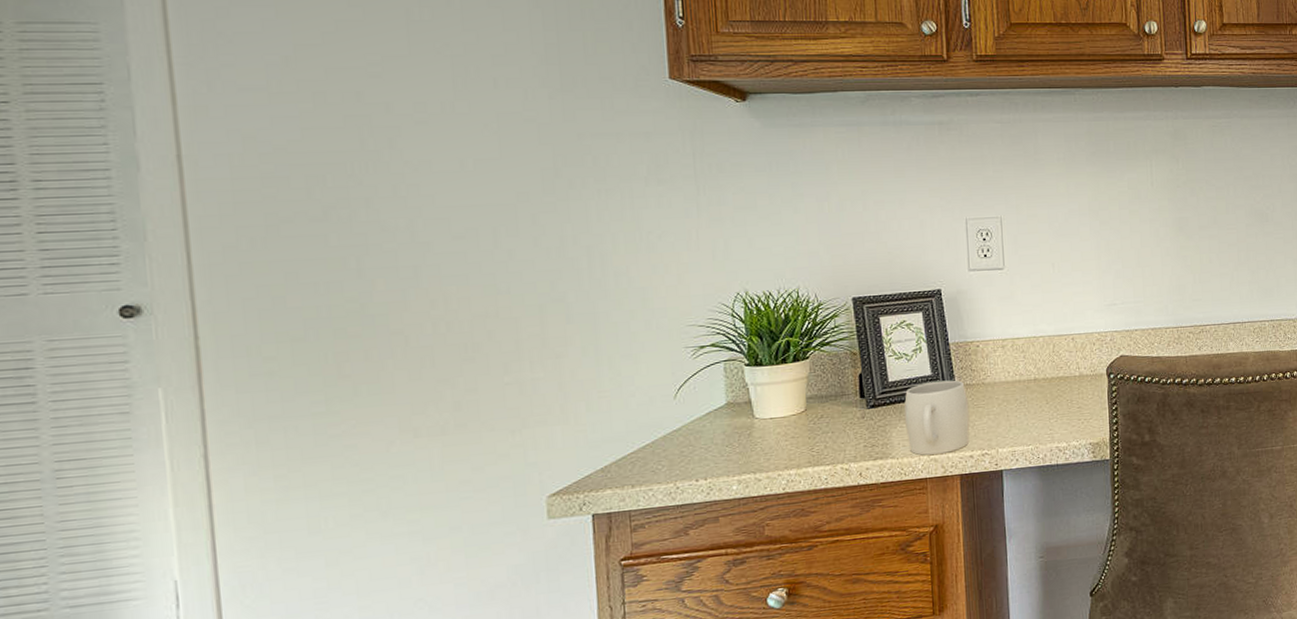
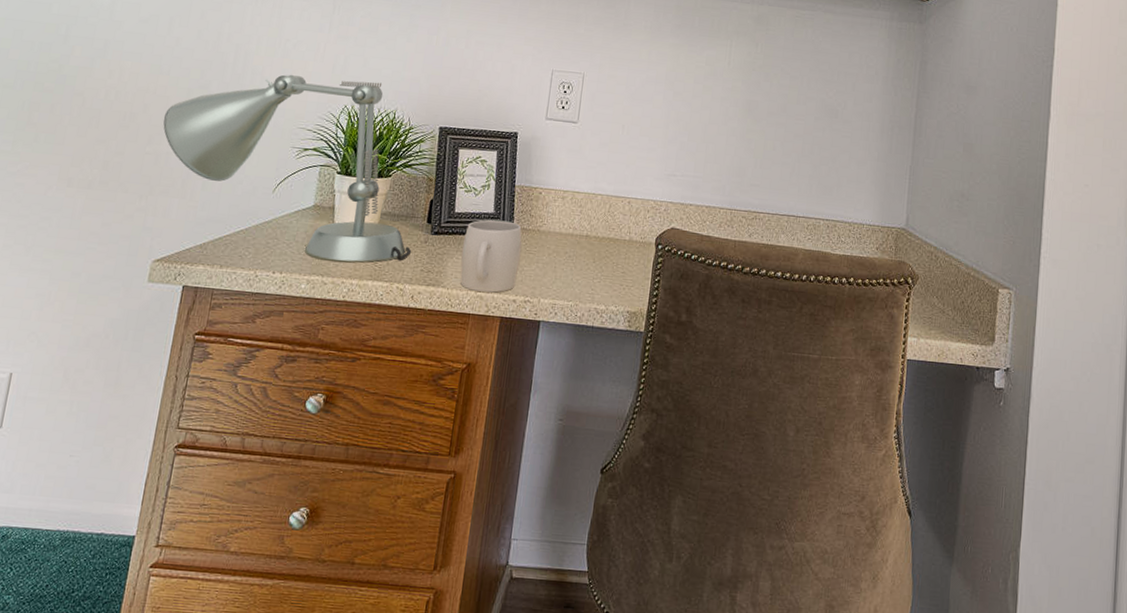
desk lamp: none [516,262,849,458] -> present [163,74,411,264]

